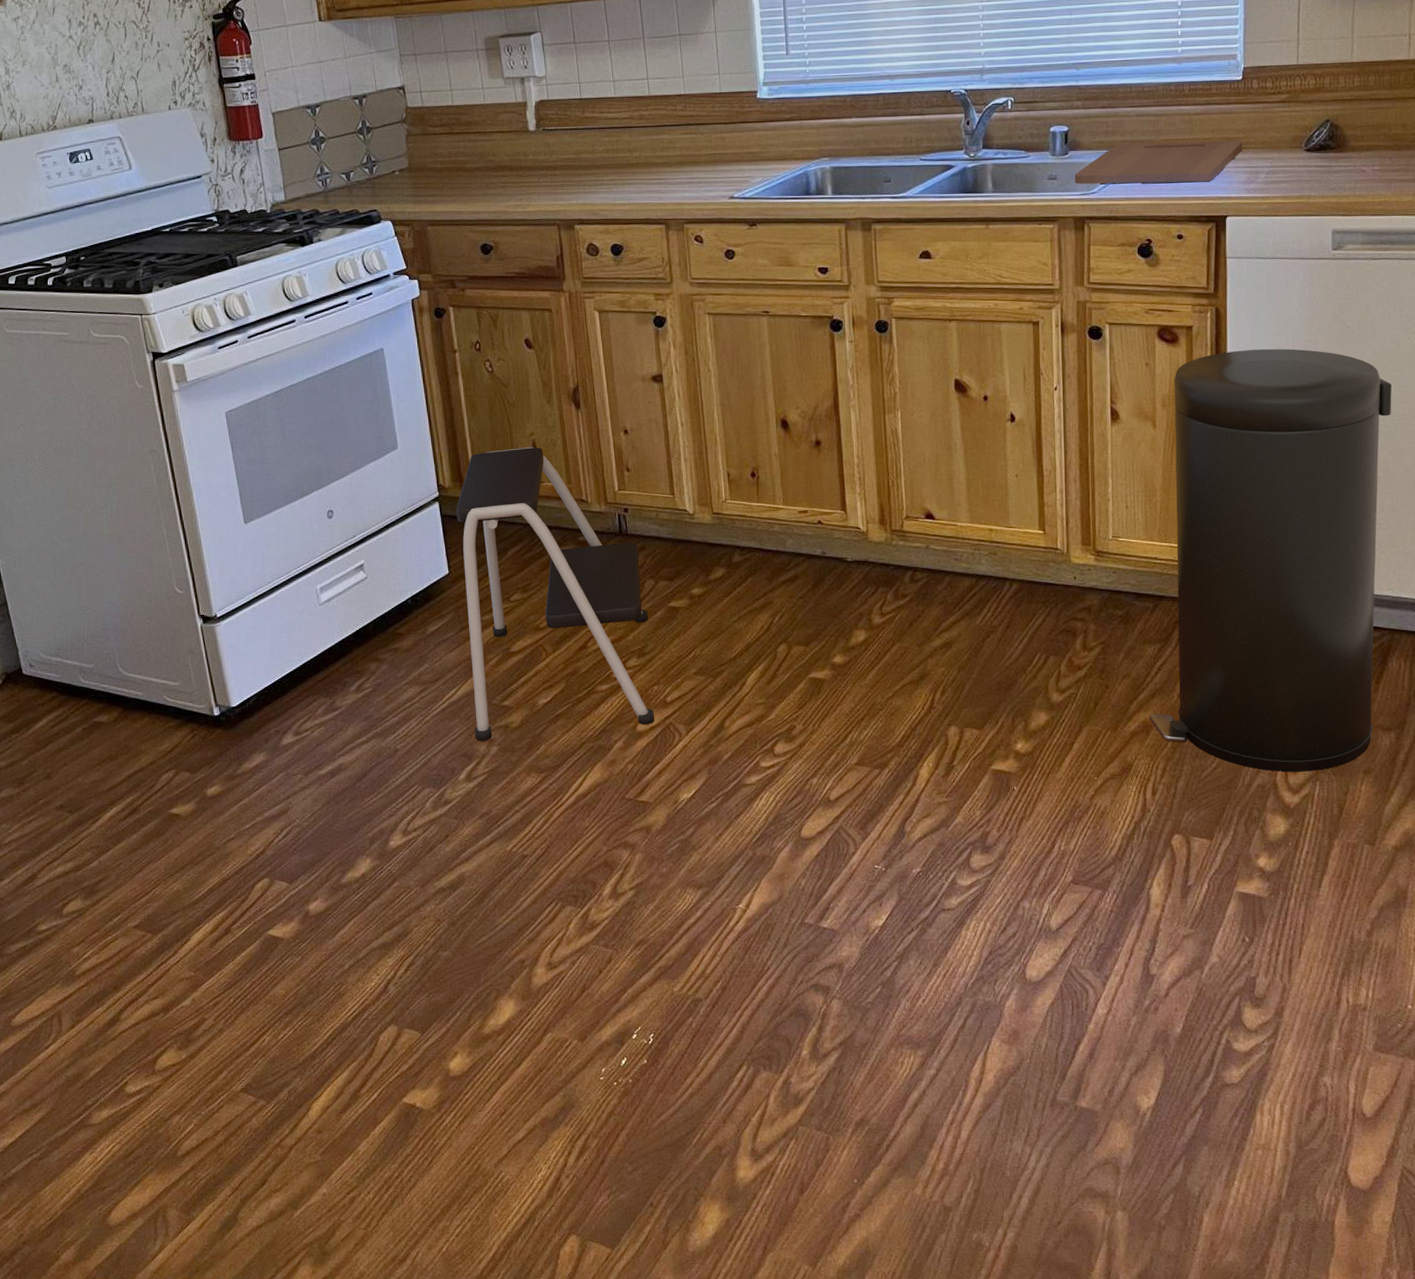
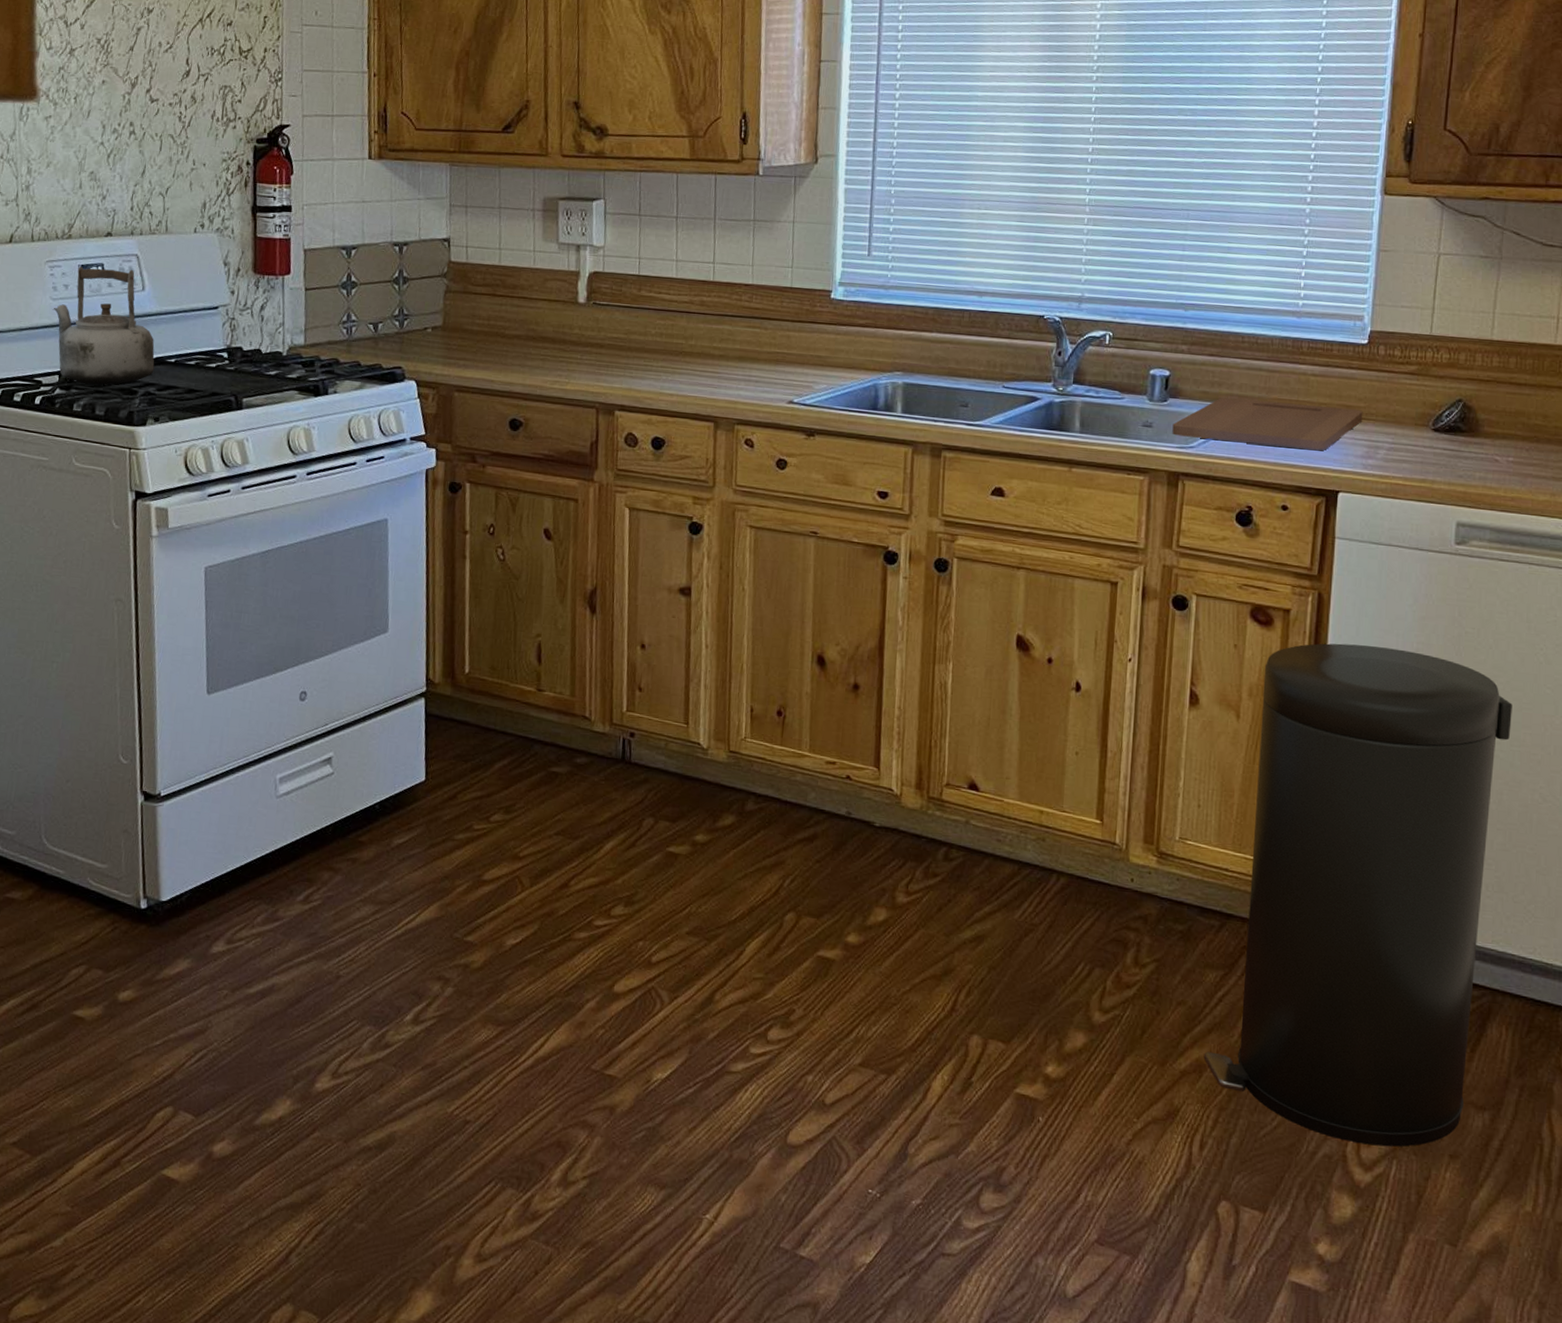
kettle: none [50,151,152,262] -> present [52,266,155,385]
step stool: present [456,447,655,741] -> none [429,648,643,986]

